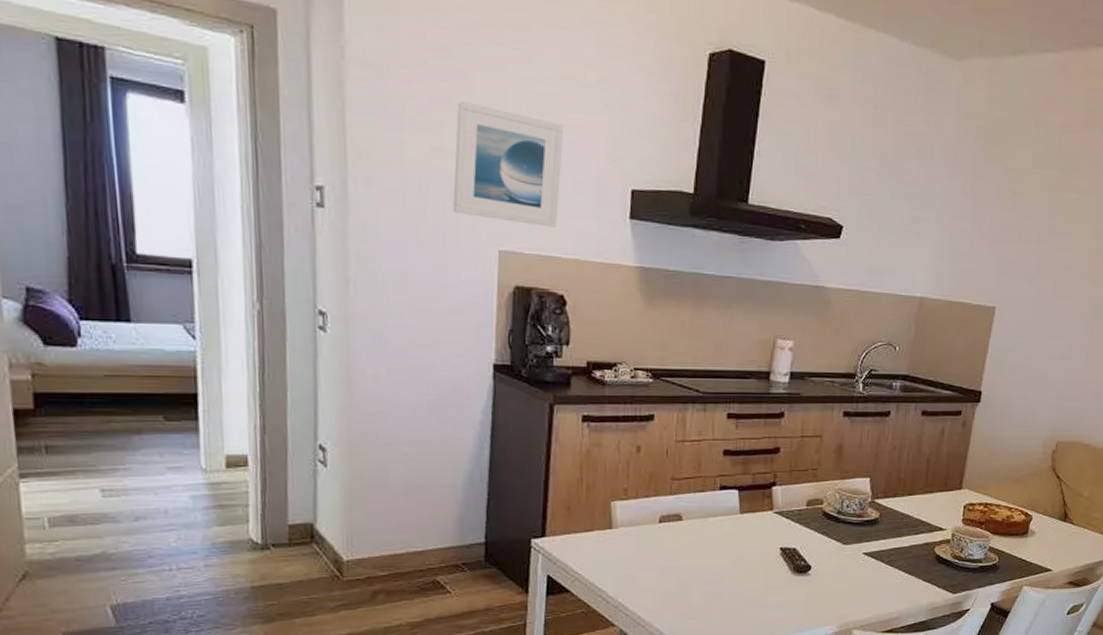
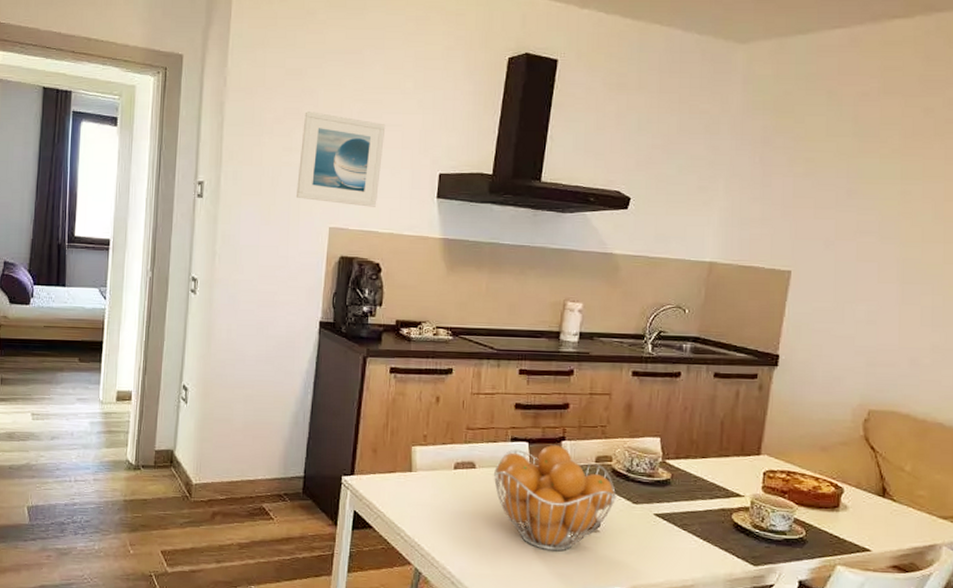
fruit basket: none [701,491,828,598] -> present [493,445,617,552]

